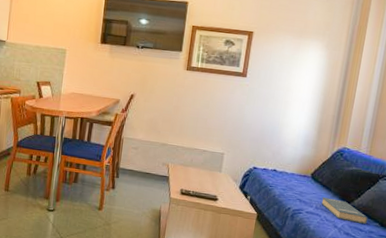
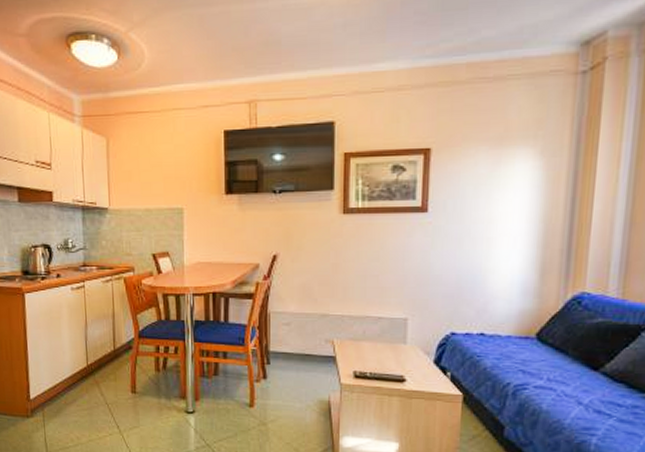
book: present [321,197,368,225] -> none [555,364,629,397]

